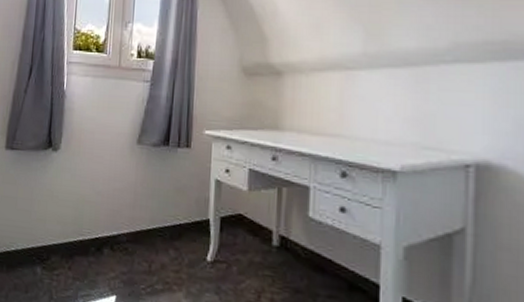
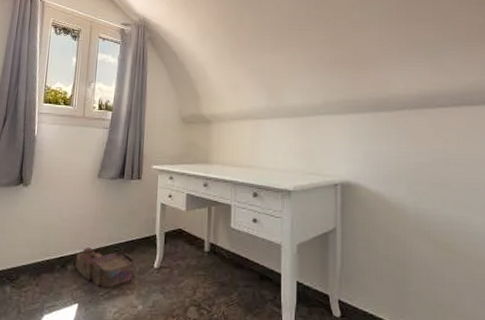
architectural model: none [111,229,182,281] -> present [75,247,134,288]

